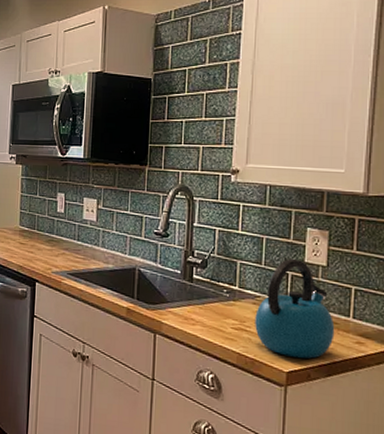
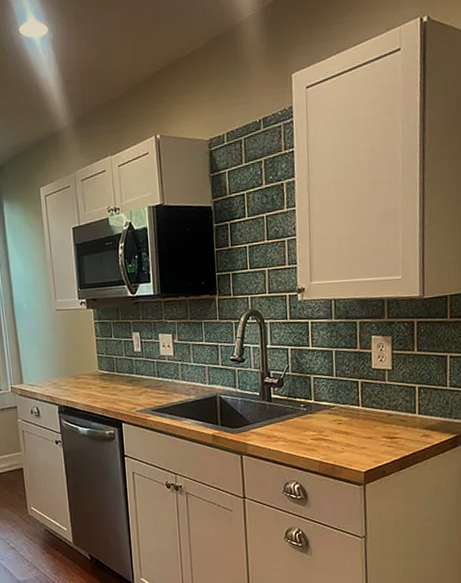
kettle: present [255,258,335,359] -> none [331,366,404,458]

